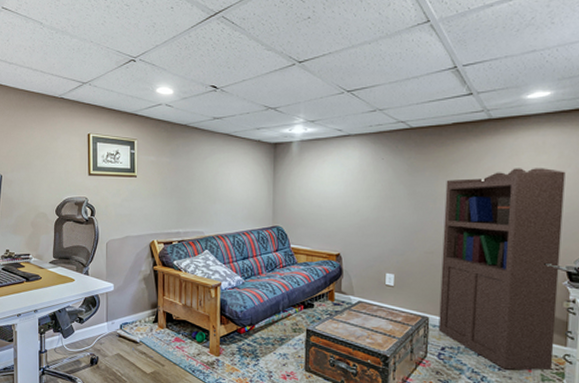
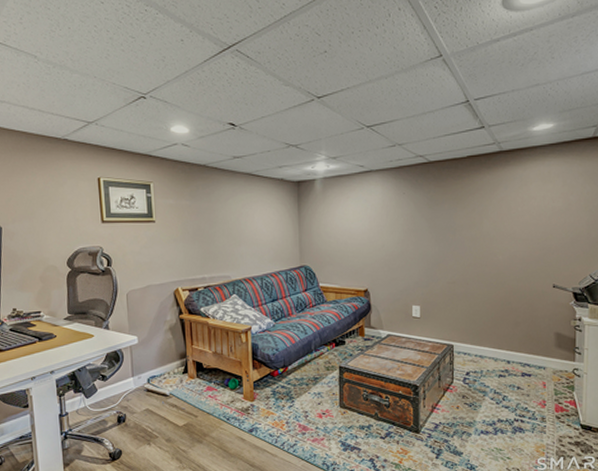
bookcase: present [438,168,566,371] -> none [463,196,569,388]

